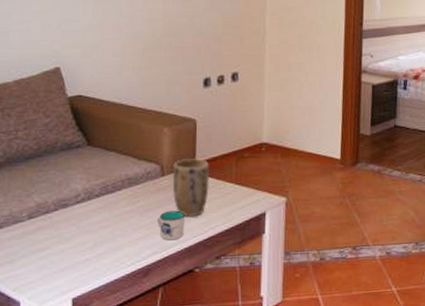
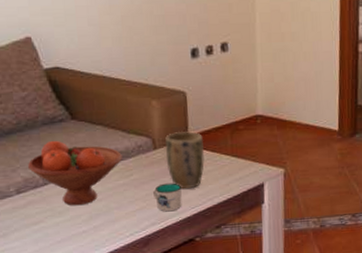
fruit bowl: none [41,165,131,233] -> present [27,140,122,206]

